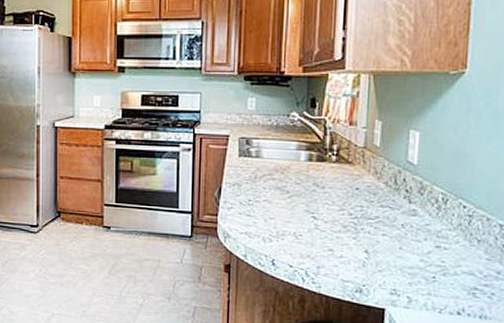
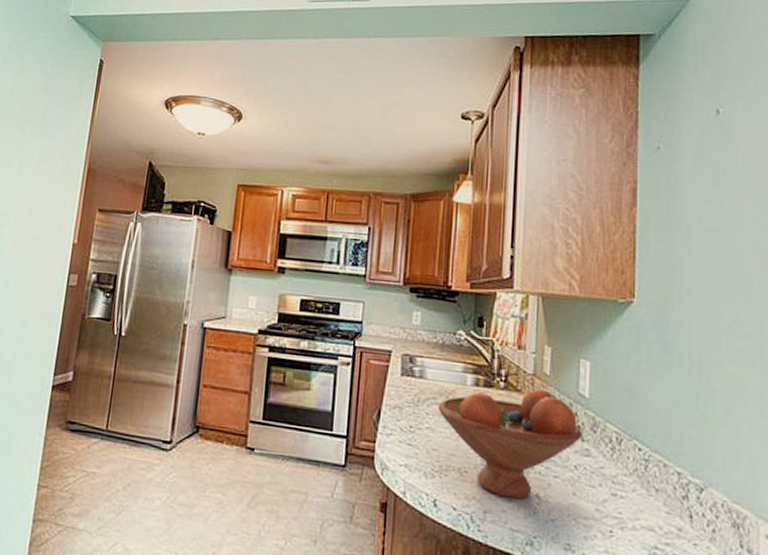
fruit bowl: none [273,160,410,255] -> present [437,389,582,499]

